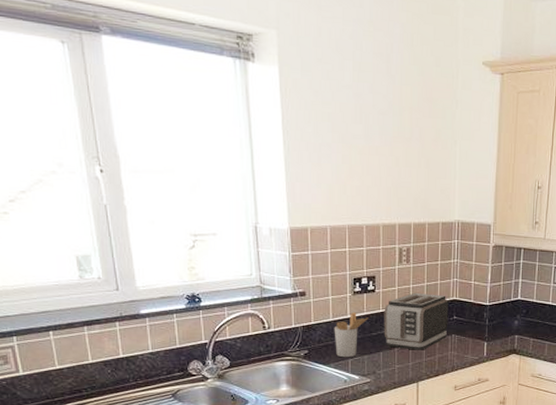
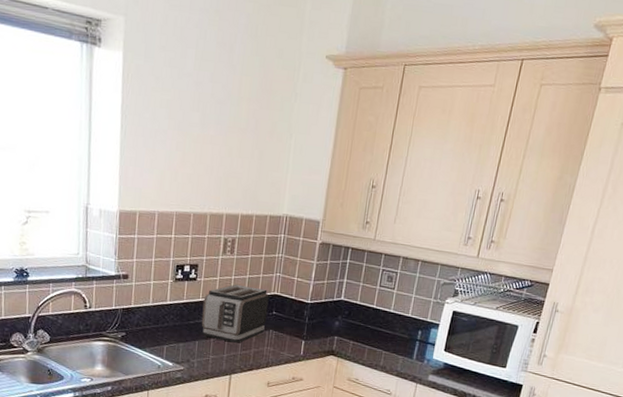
utensil holder: present [334,311,368,358] -> none [152,298,187,344]

